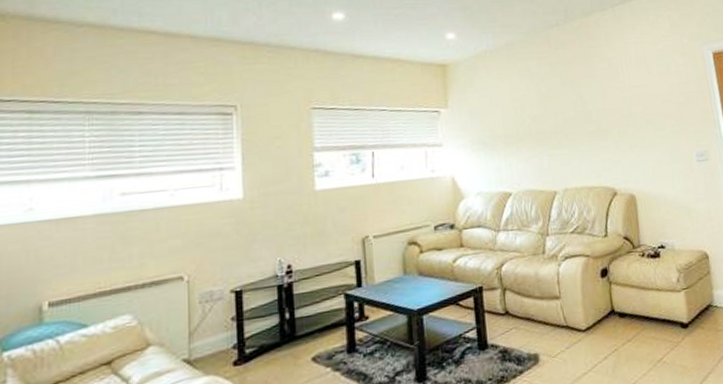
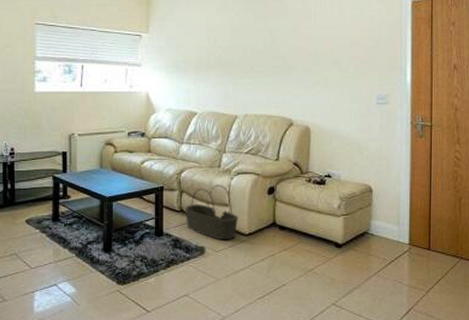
basket: none [510,274,573,343] -> present [185,184,238,240]

